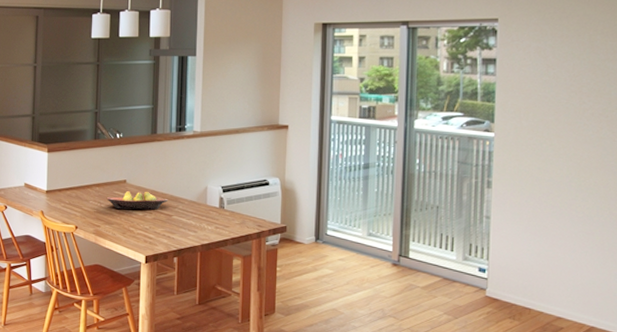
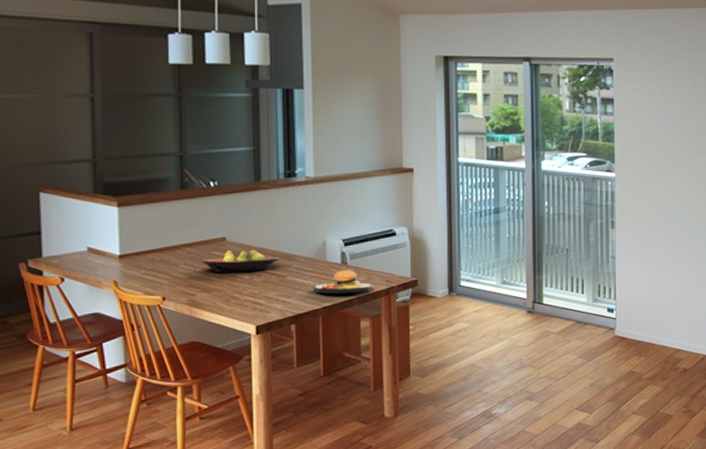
plate: none [194,210,246,234] -> present [313,266,373,294]

